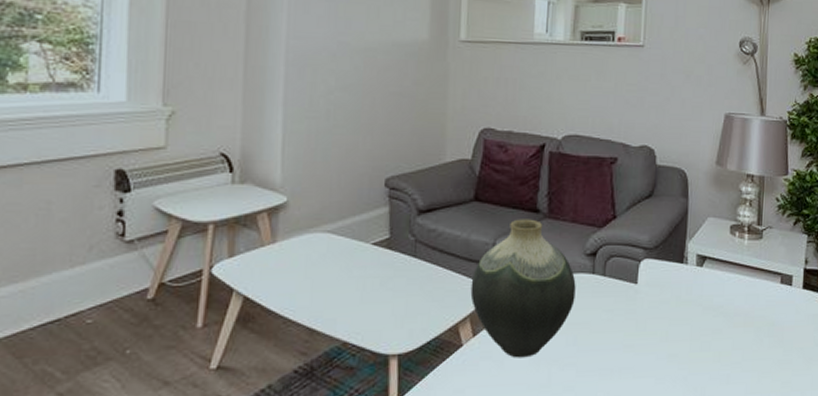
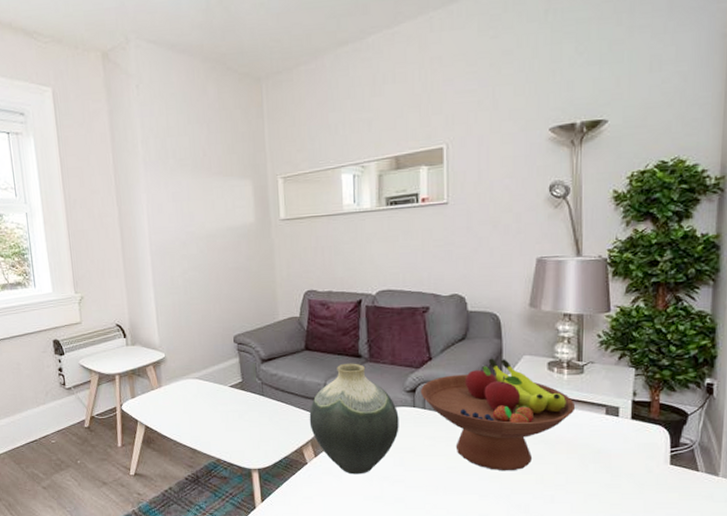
fruit bowl: none [602,219,754,349] -> present [421,358,576,471]

